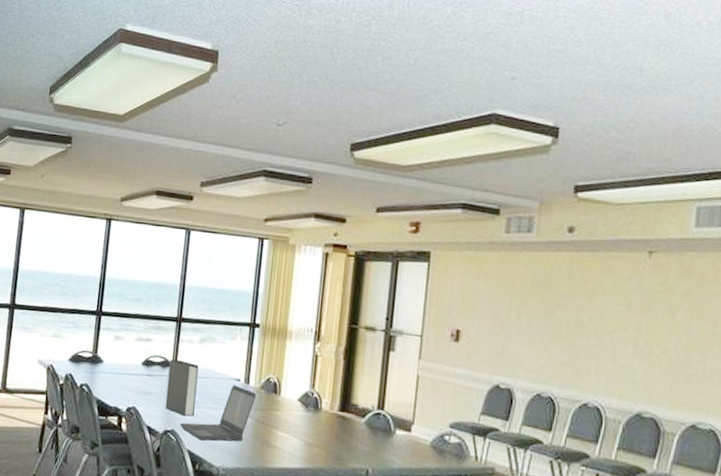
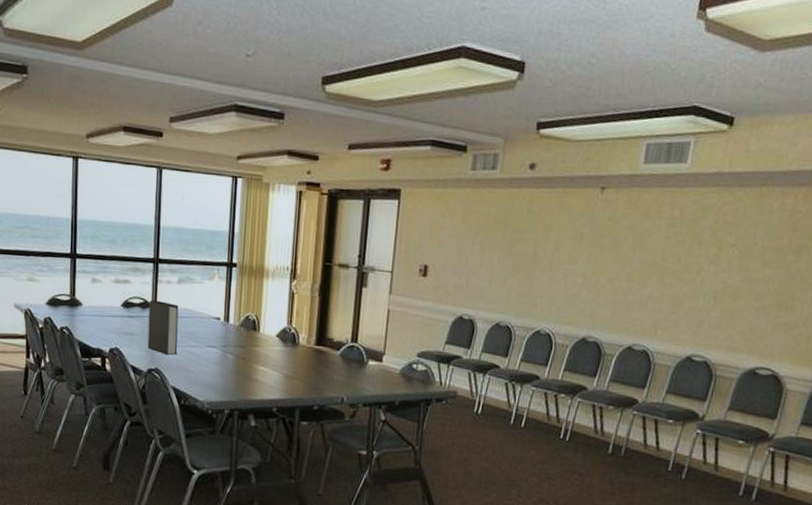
laptop computer: present [179,385,256,442] -> none [162,323,236,378]

